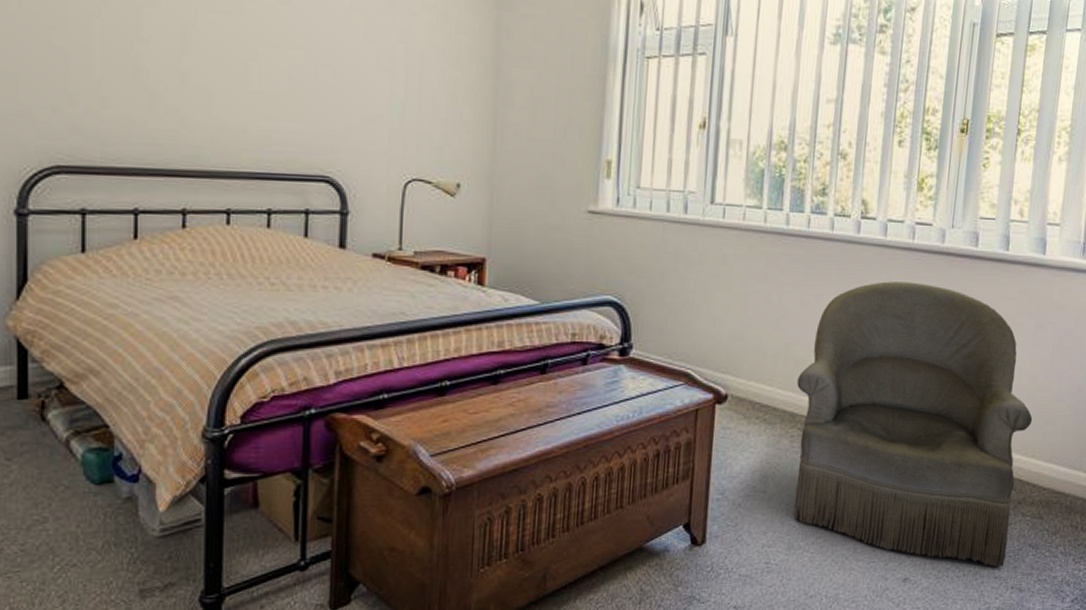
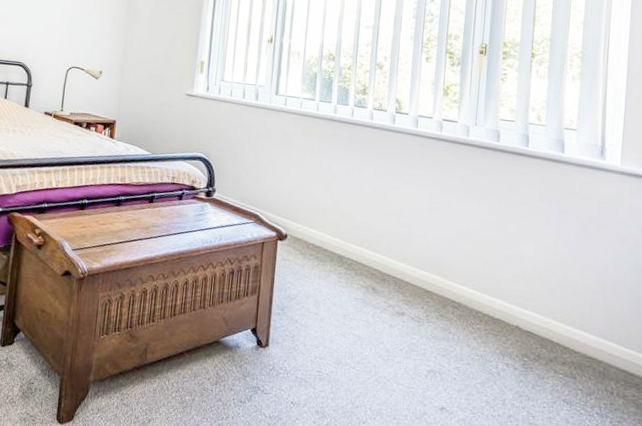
armchair: present [794,281,1033,567] -> none [341,162,560,416]

